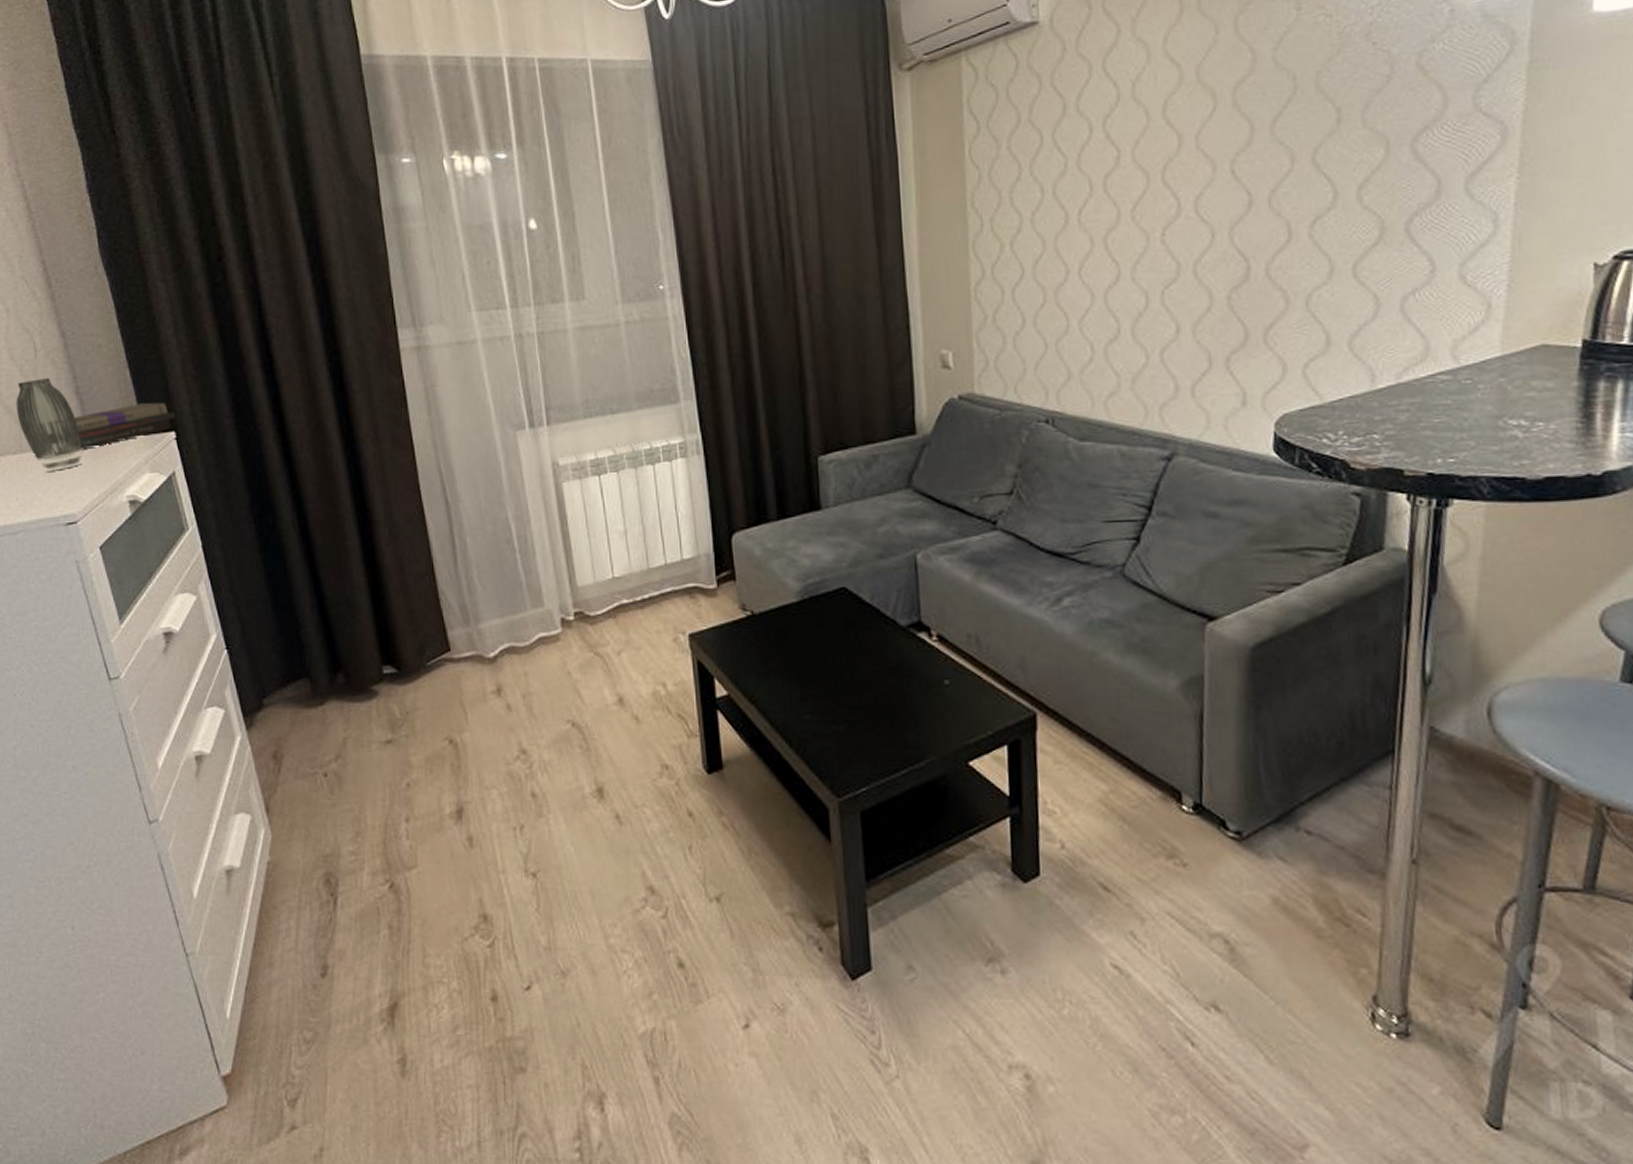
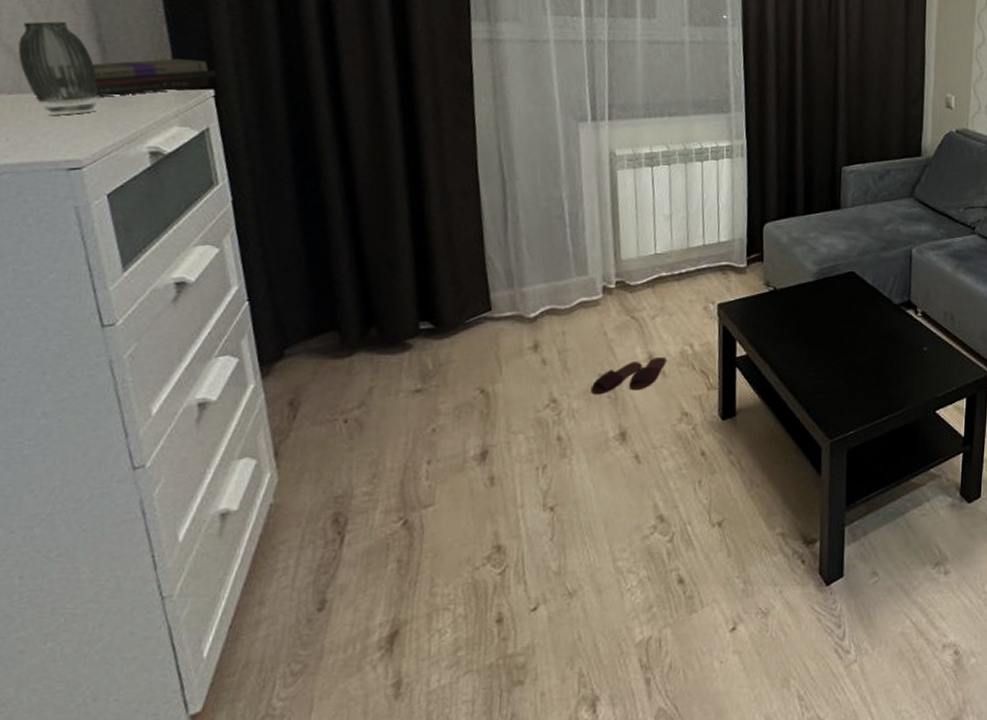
slippers: none [560,699,638,745] -> present [590,356,667,395]

